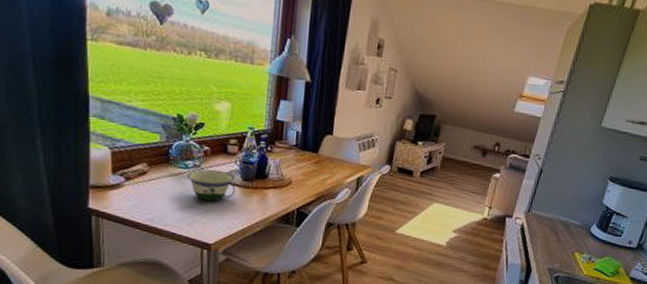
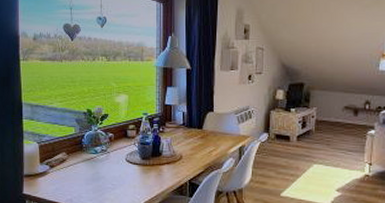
bowl: present [186,169,236,202] -> none [96,152,136,180]

